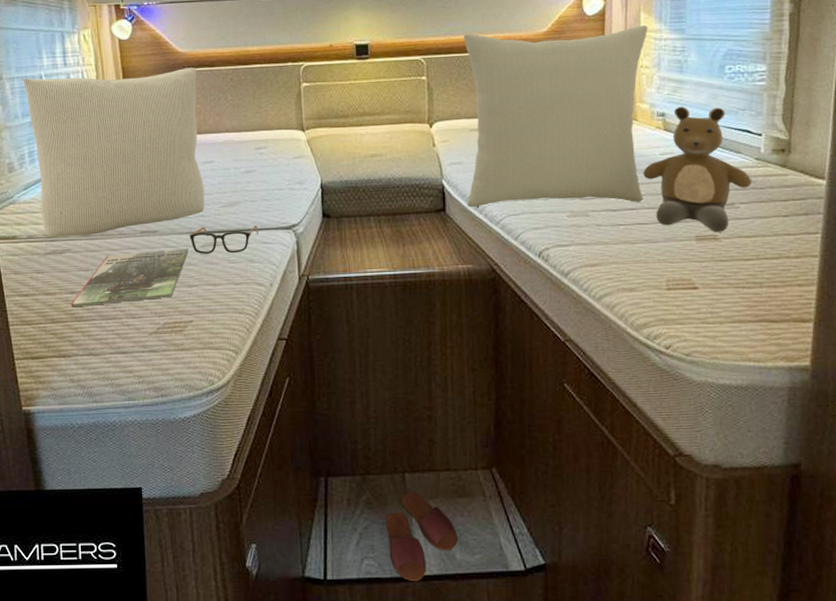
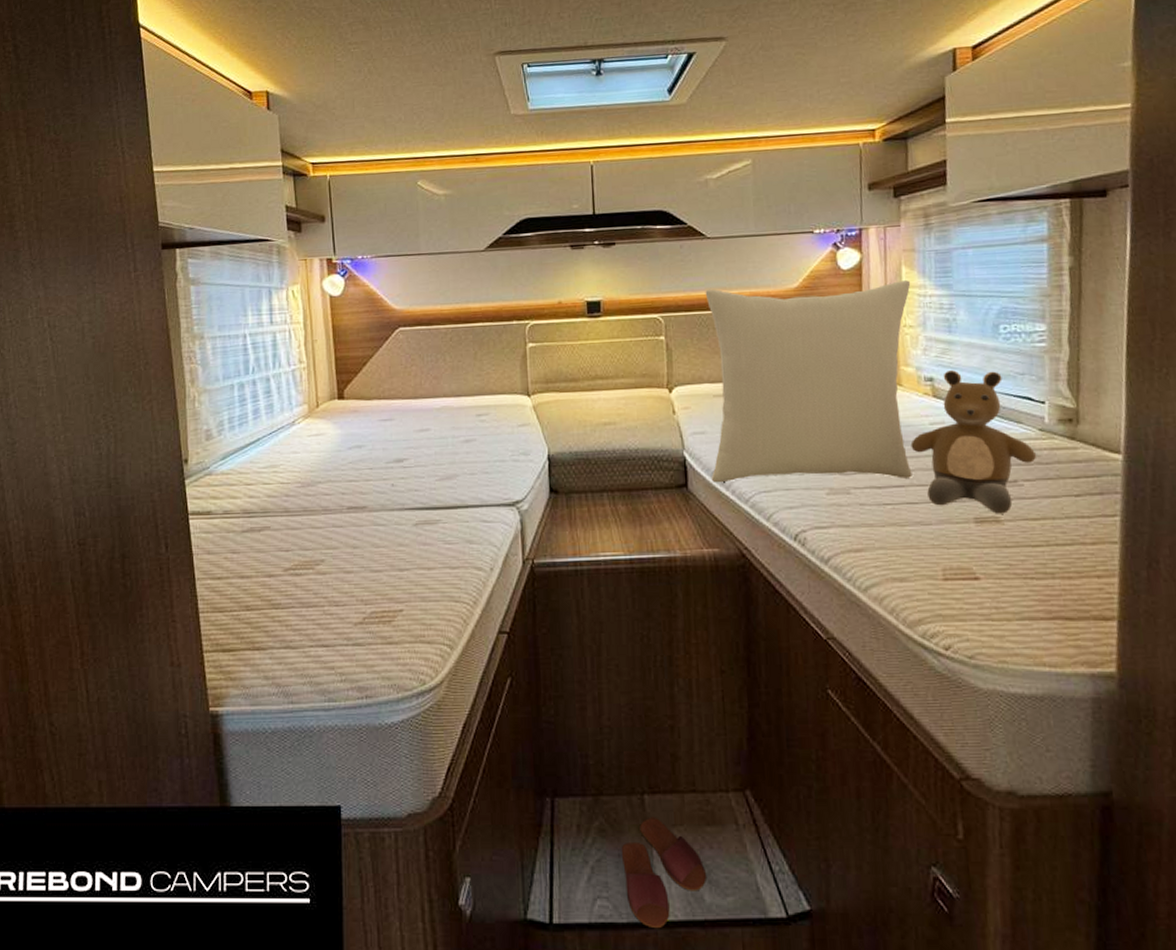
pillow: present [22,67,205,238] -> none [225,326,420,514]
magazine: present [71,248,189,307] -> none [268,527,400,592]
eyeglasses: present [189,226,258,255] -> none [401,502,478,534]

